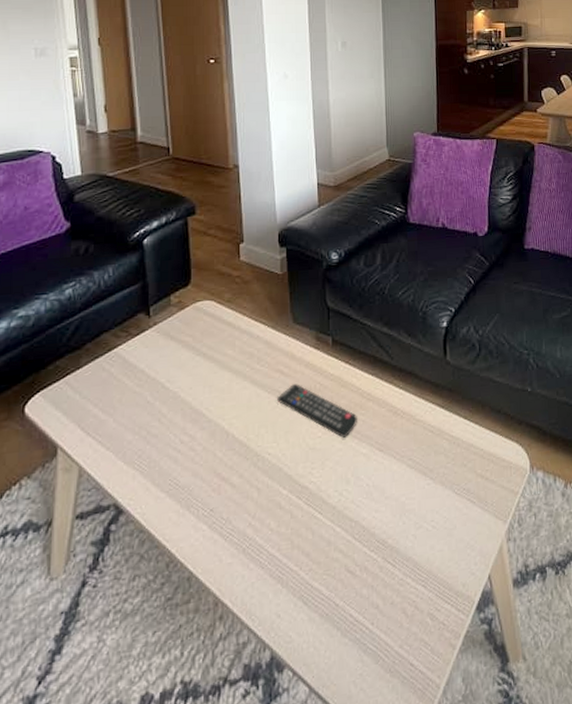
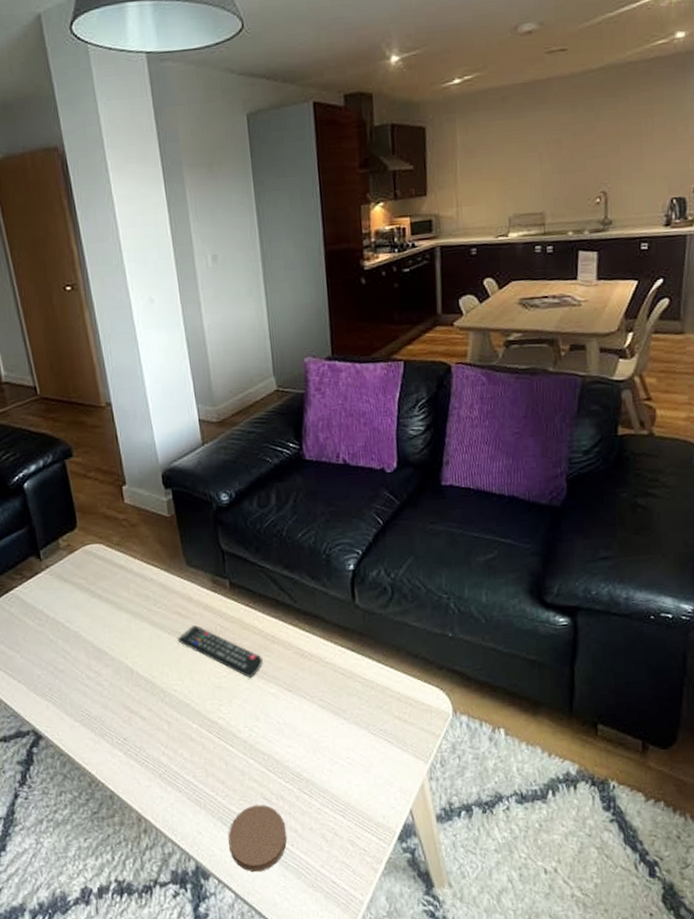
coaster: none [308,578,368,660] -> present [228,804,288,873]

